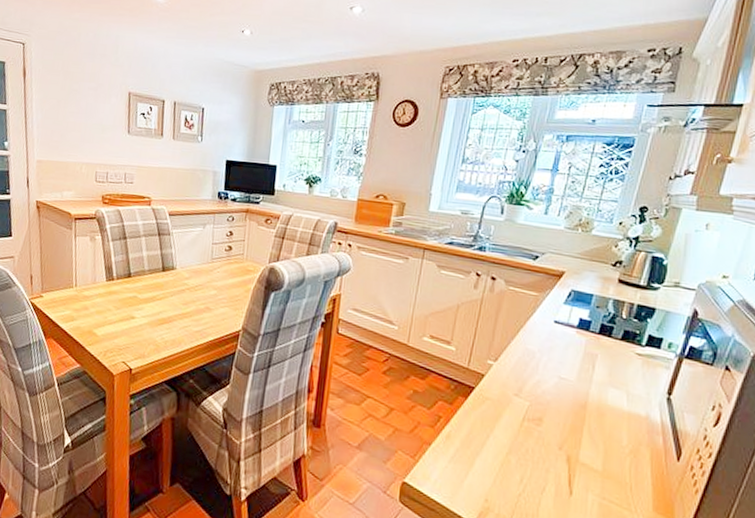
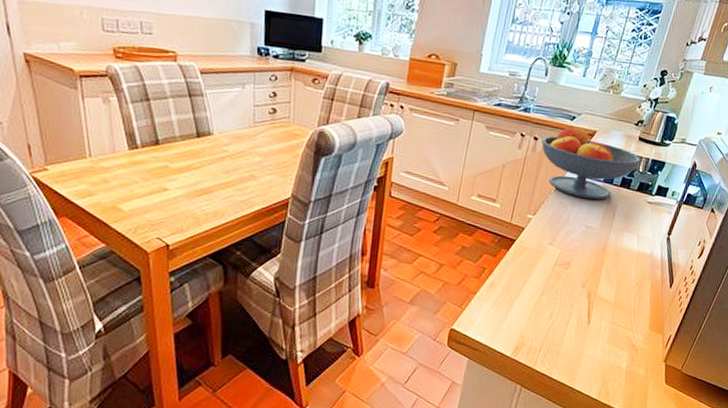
fruit bowl: none [499,265,623,349] -> present [541,126,641,200]

